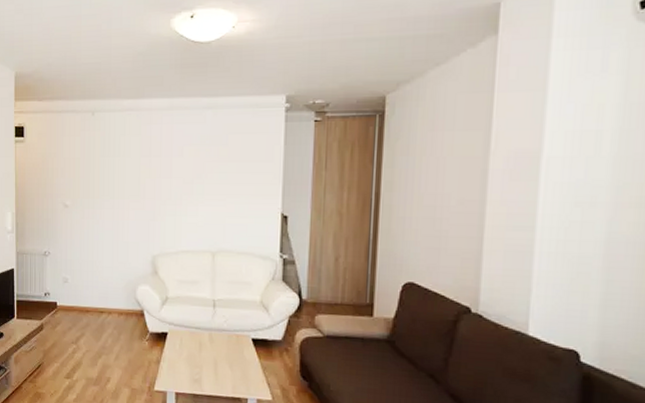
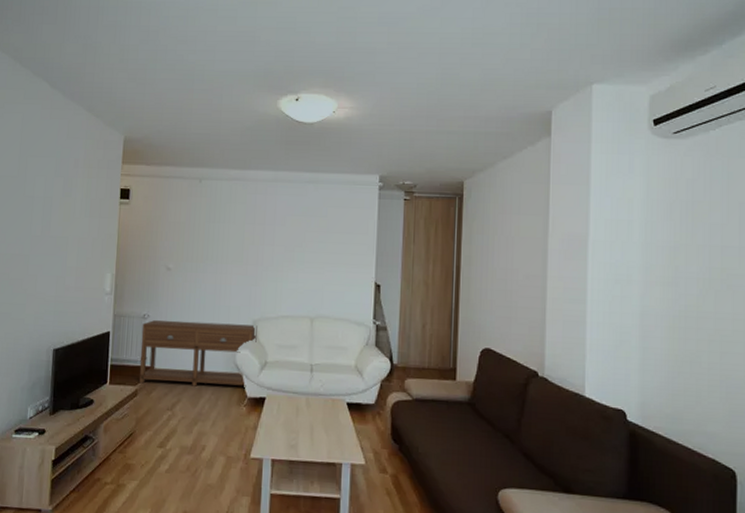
console table: none [43,257,157,323] -> present [138,320,257,388]

